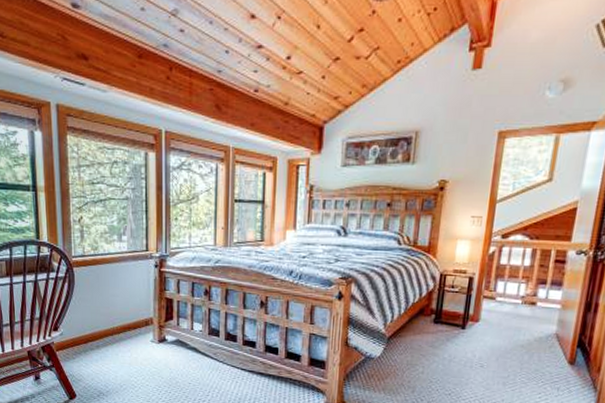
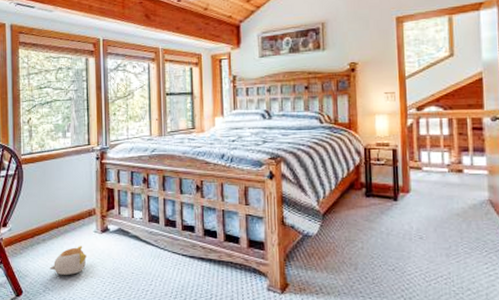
plush toy: none [103,354,143,382] -> present [49,246,87,275]

